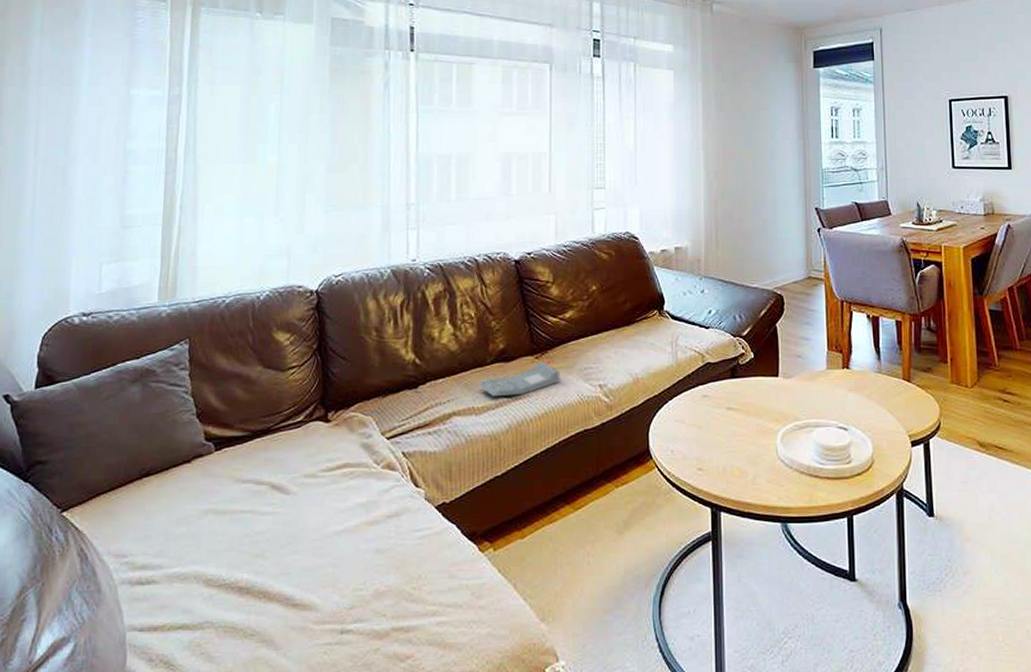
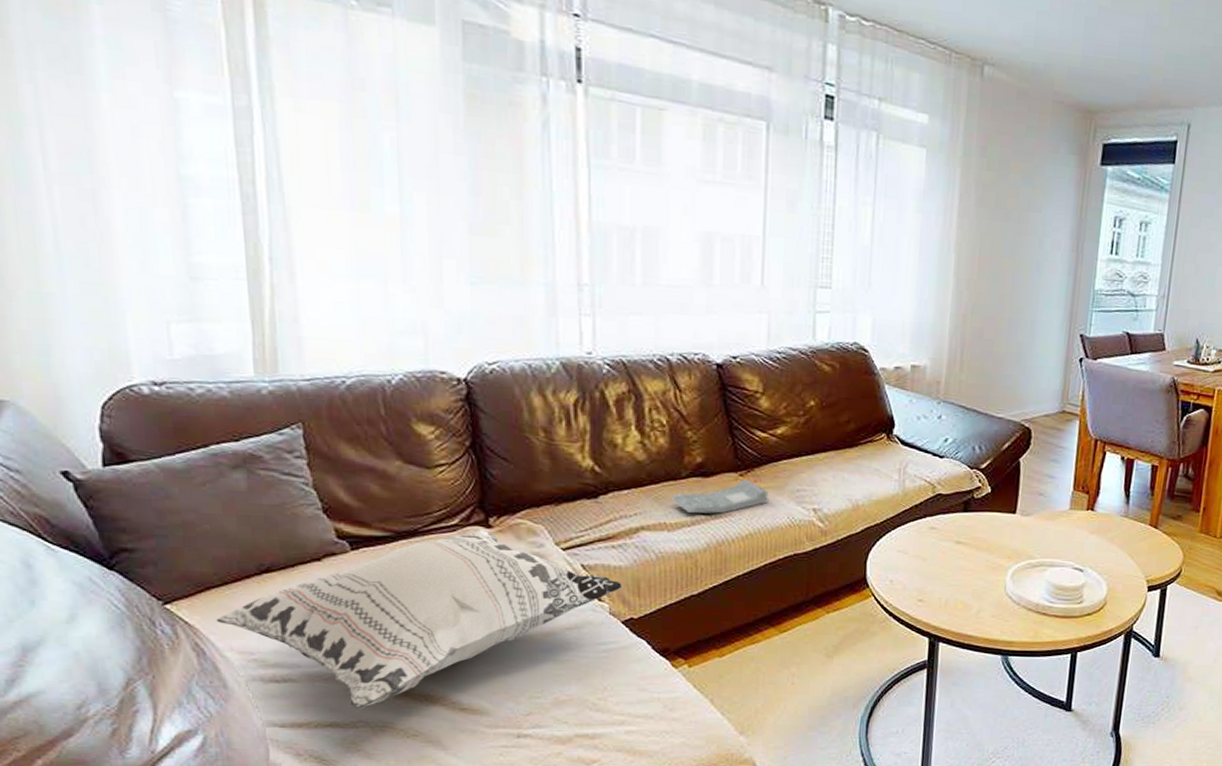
decorative pillow: none [100,424,437,609] -> present [216,529,623,709]

